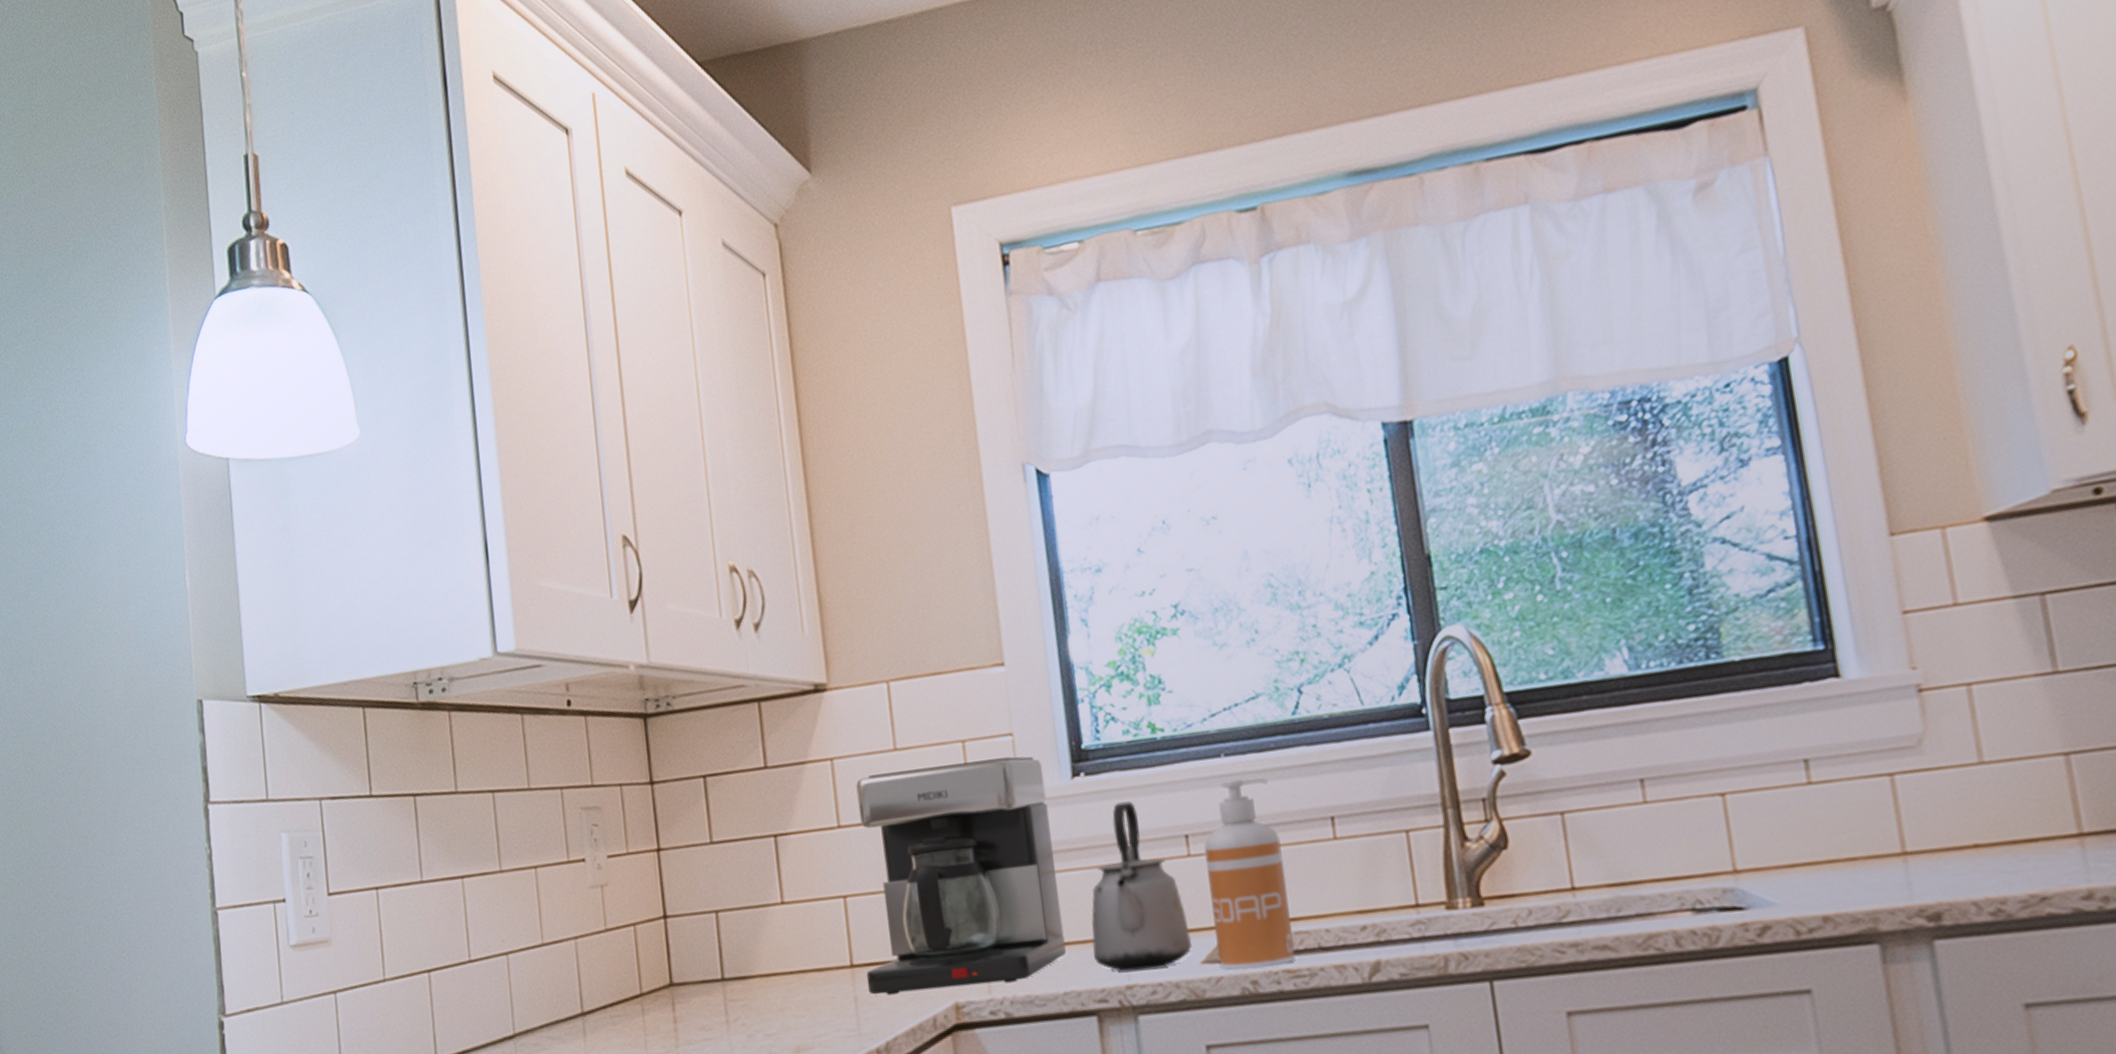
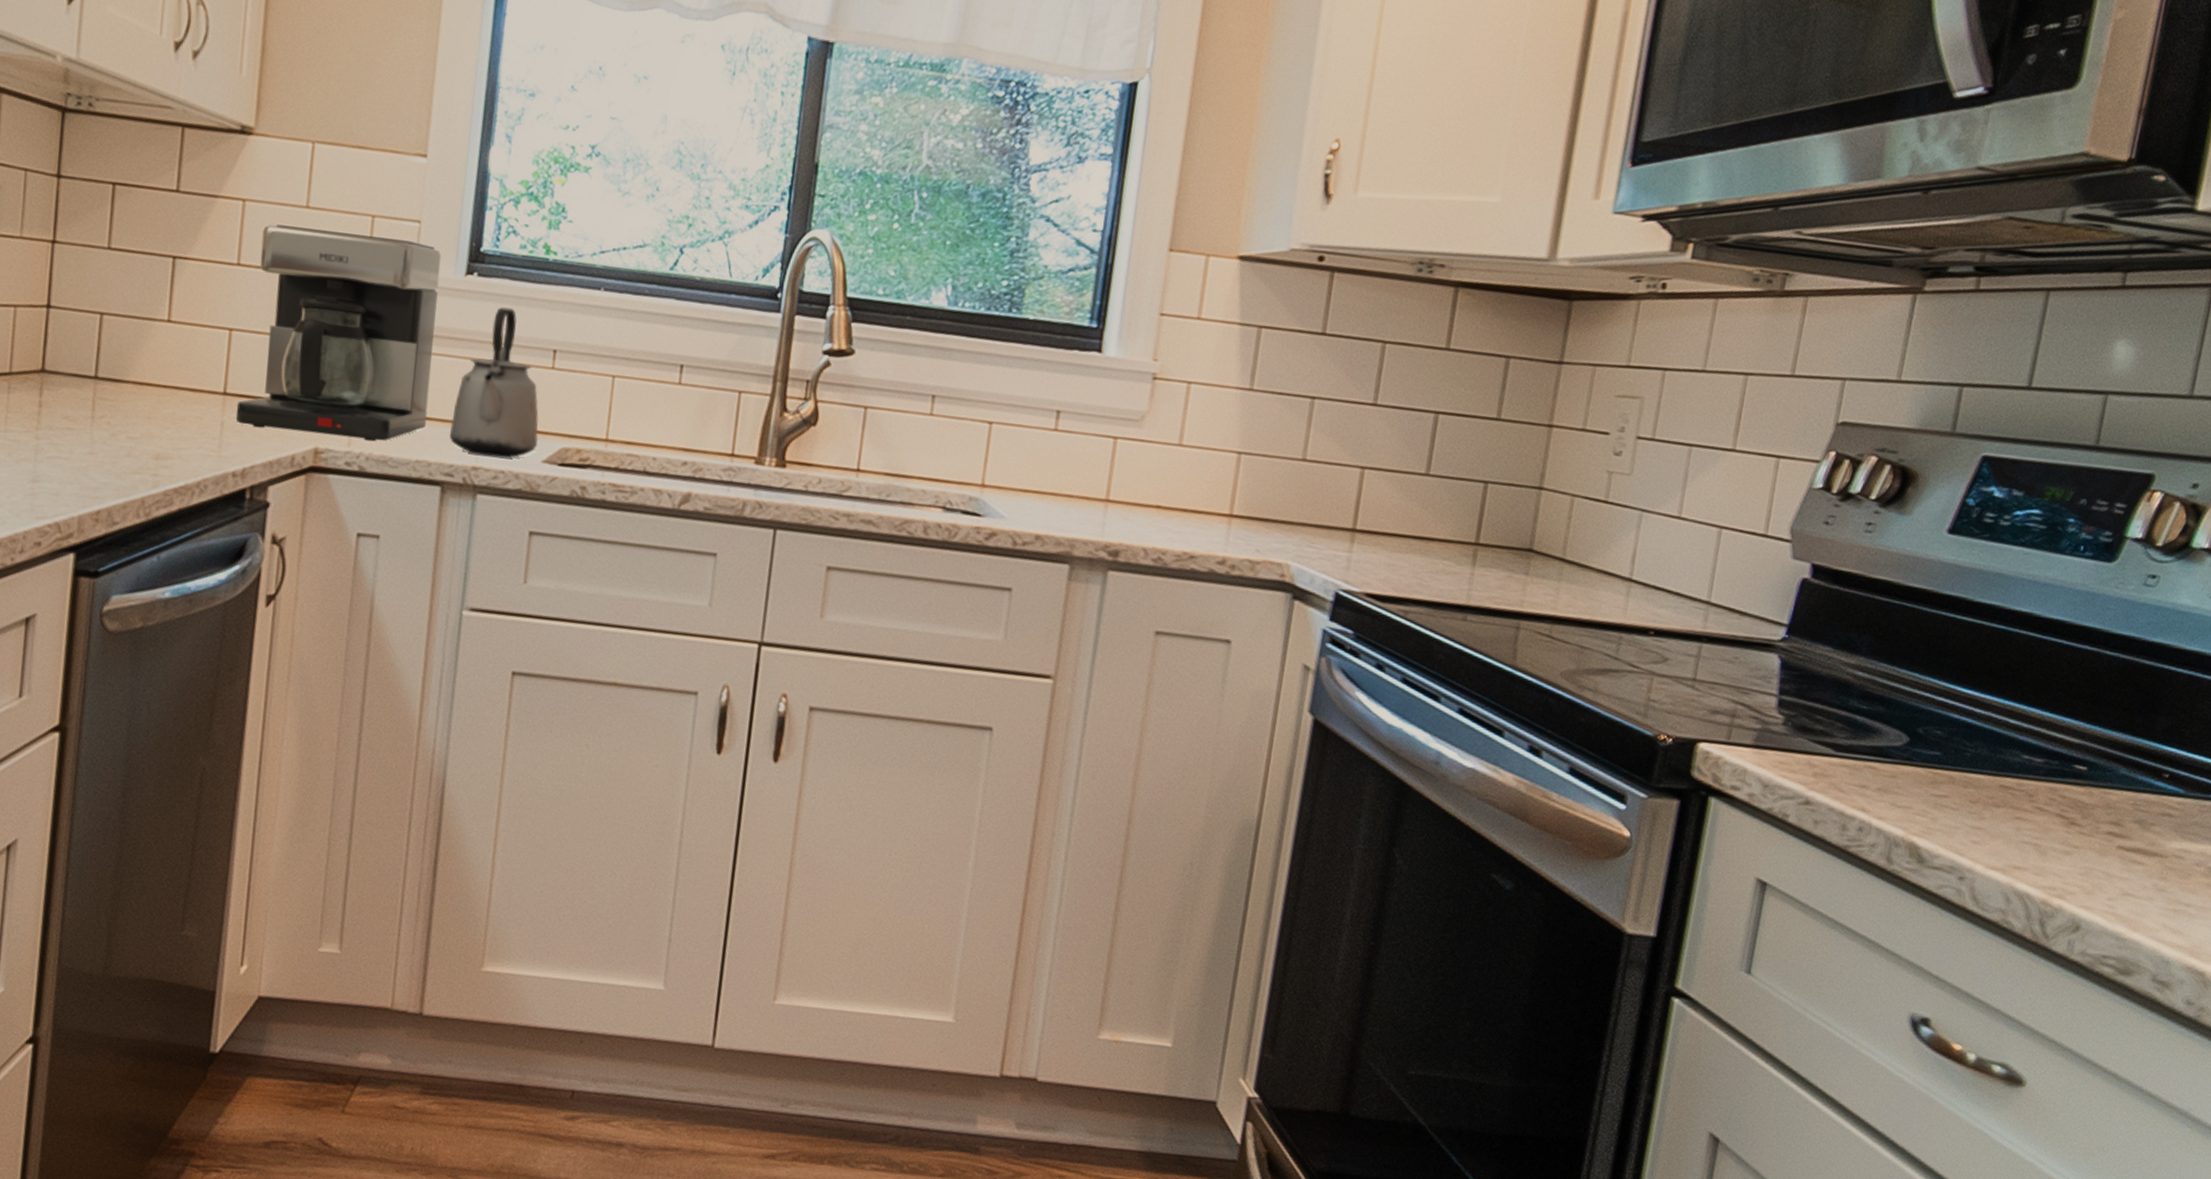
soap dispenser: present [1204,778,1295,971] -> none [557,312,635,479]

